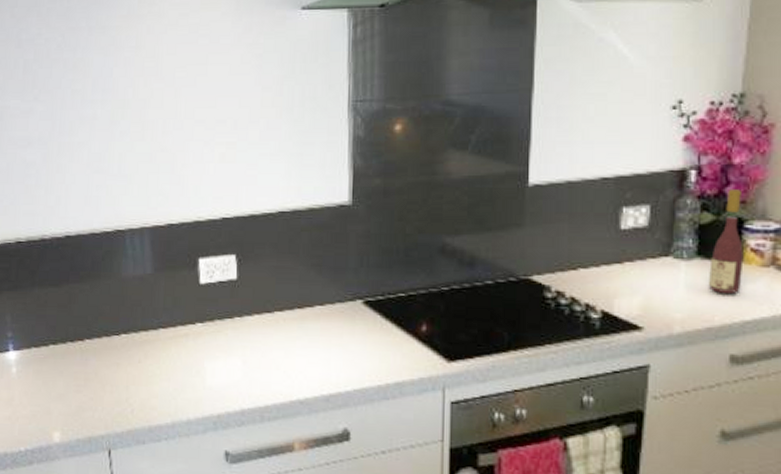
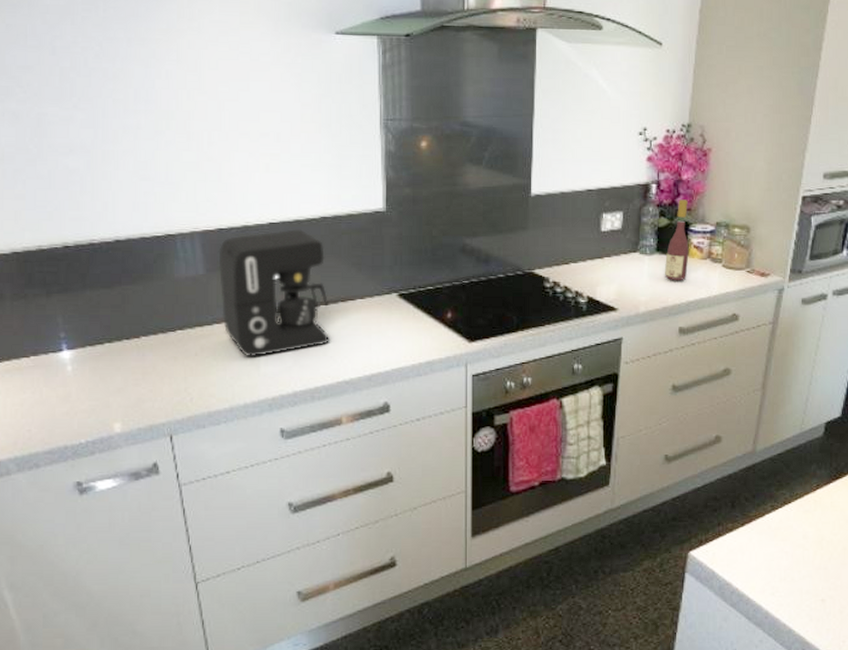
coffee maker: none [167,225,285,368] -> present [218,229,330,357]

